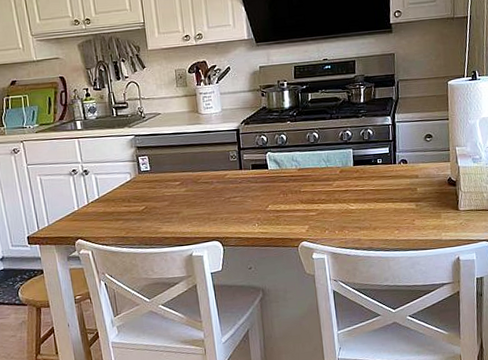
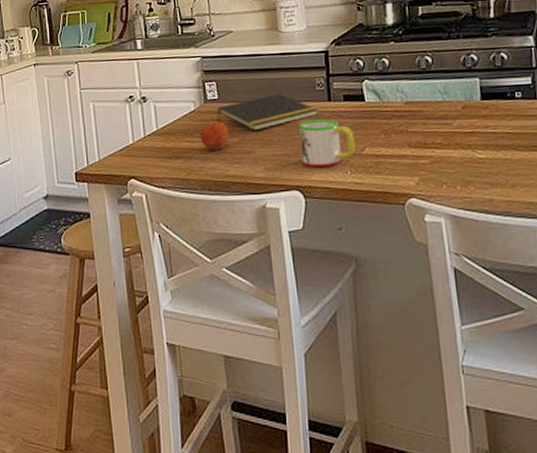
fruit: none [136,185,161,213] -> present [200,117,230,151]
notepad: none [149,165,233,196] -> present [217,94,319,131]
mug: none [217,184,261,223] -> present [298,119,355,168]

